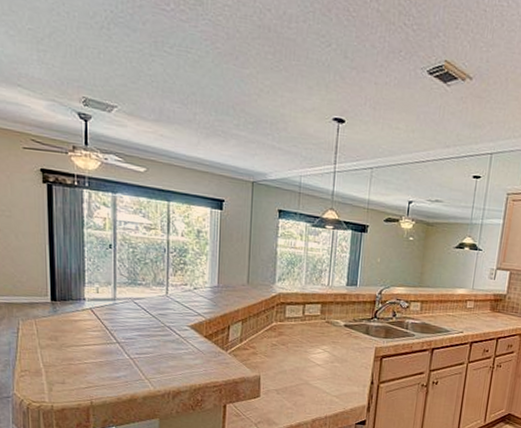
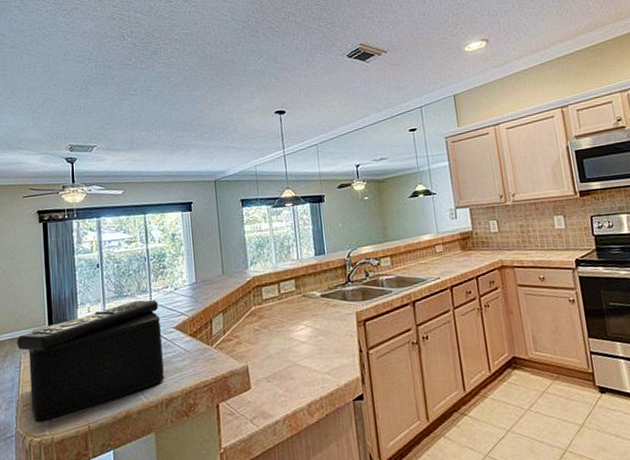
speaker: none [14,291,175,390] -> present [17,300,164,423]

